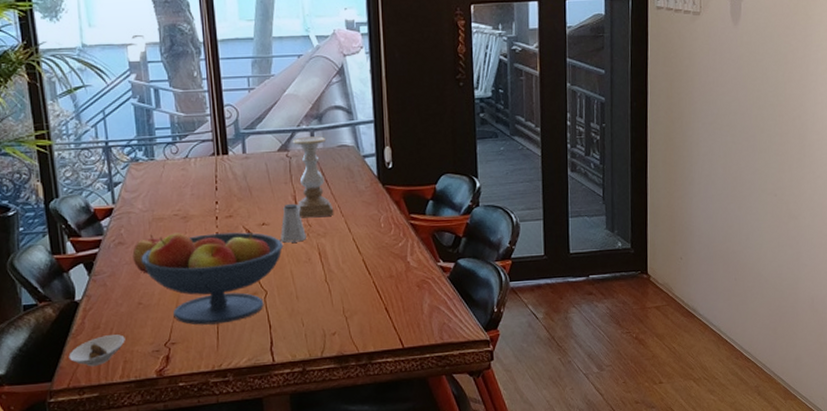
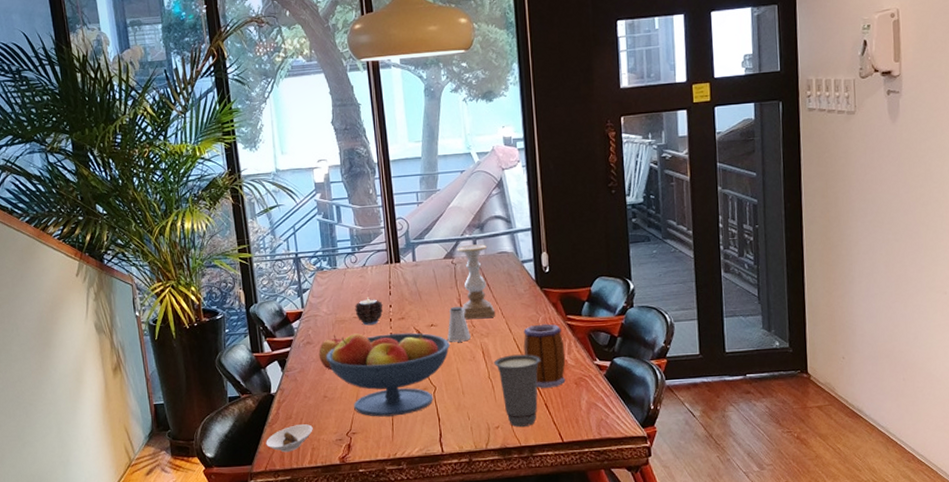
candle: none [175,192,209,224] -> present [355,297,384,326]
cup: none [331,255,382,333] -> present [494,354,541,427]
mug: none [363,223,408,292] -> present [523,324,566,388]

